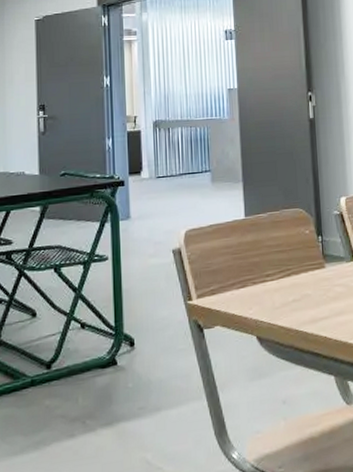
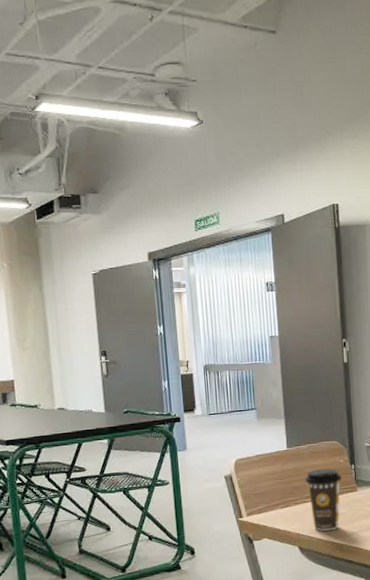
coffee cup: none [264,241,308,317] -> present [304,468,342,531]

